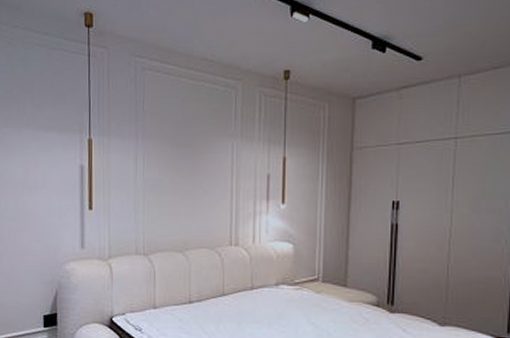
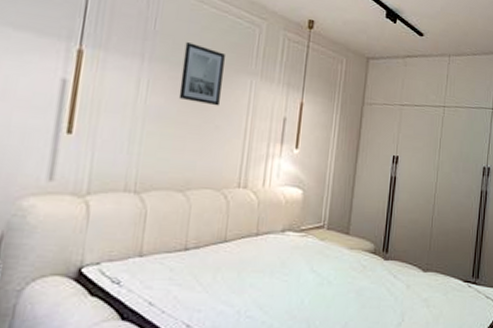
wall art: none [169,116,206,172] -> present [178,42,225,106]

